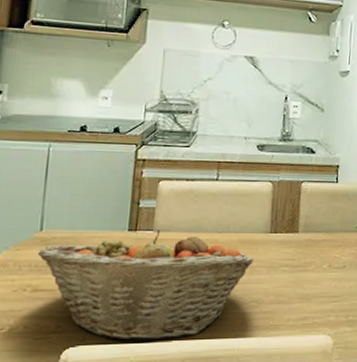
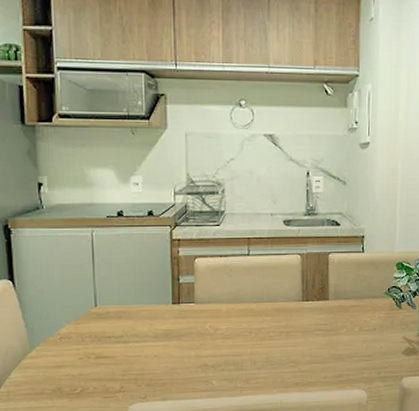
fruit basket: present [37,230,254,342] -> none [95,302,288,399]

